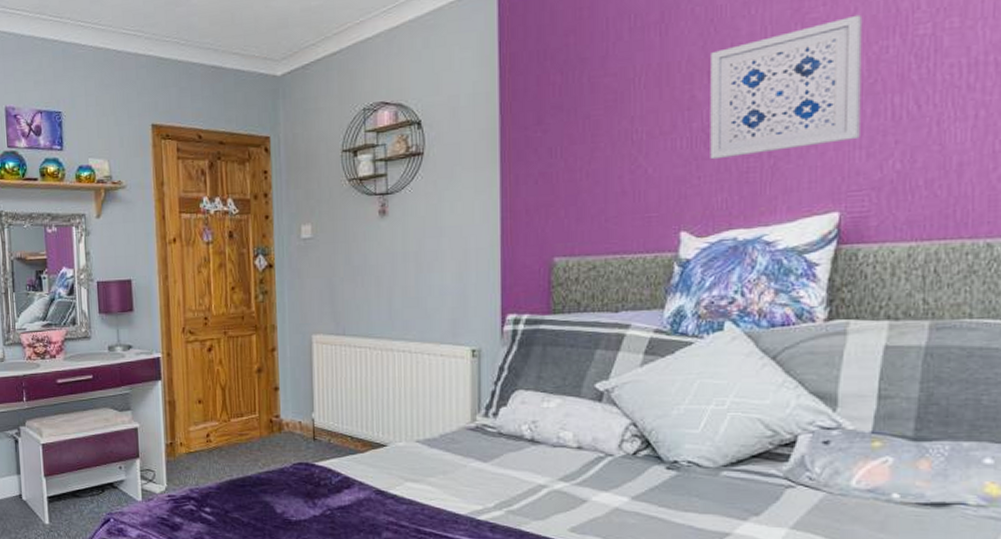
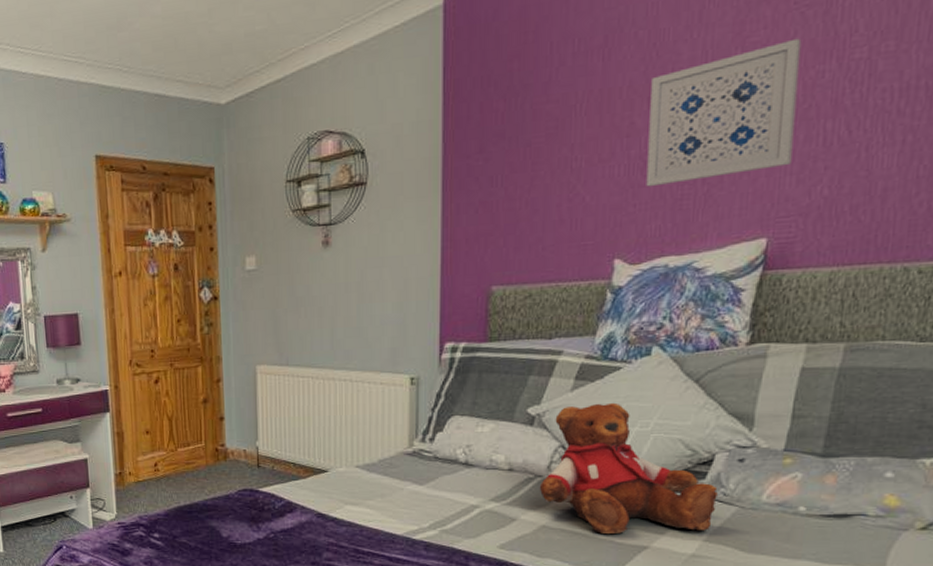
teddy bear: none [610,379,803,518] -> present [539,402,718,533]

